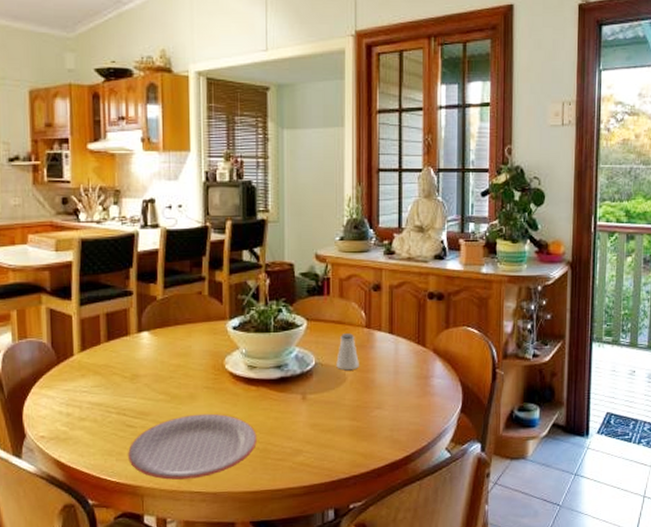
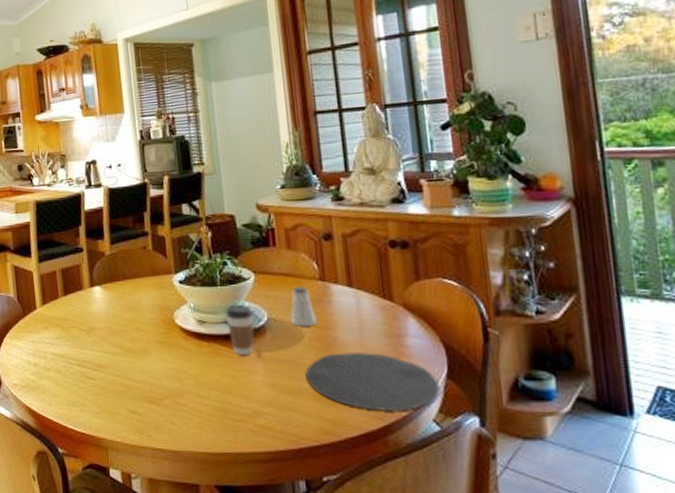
plate: present [128,413,257,480] -> none [90,368,214,435]
coffee cup: none [276,350,302,399] -> present [225,304,255,356]
plate: none [344,391,454,444] -> present [305,351,440,412]

